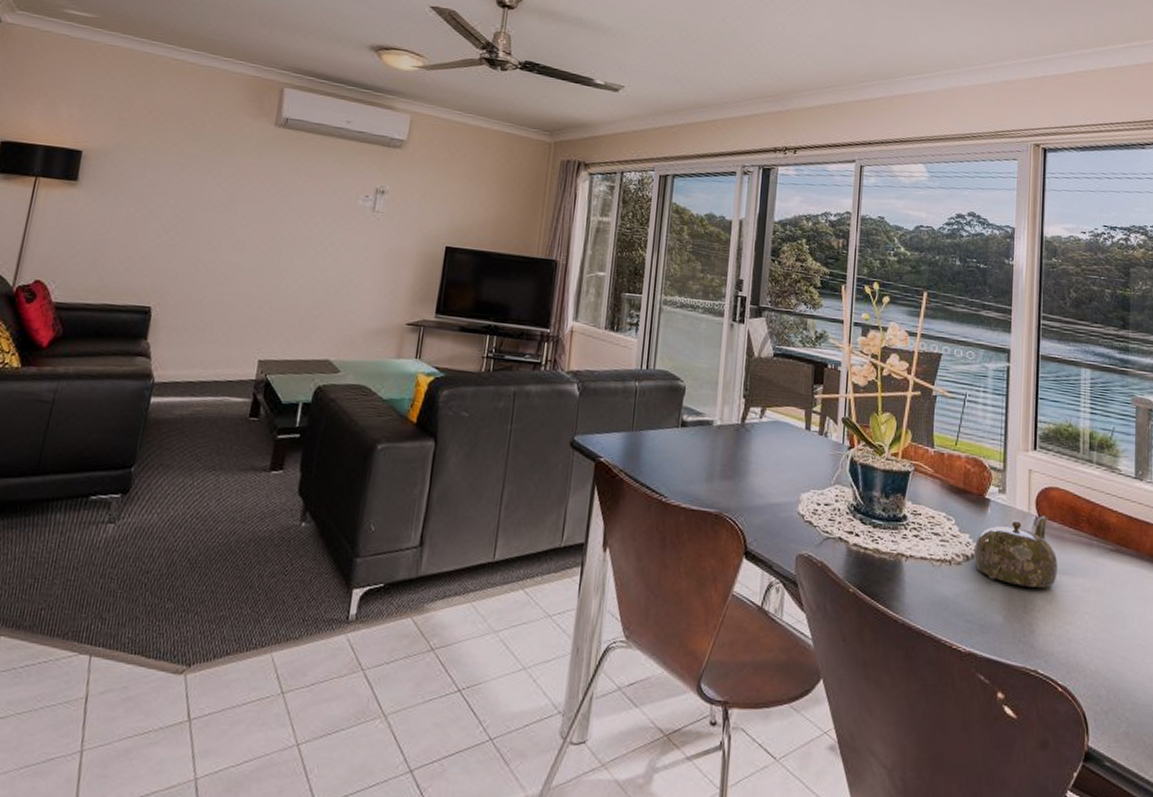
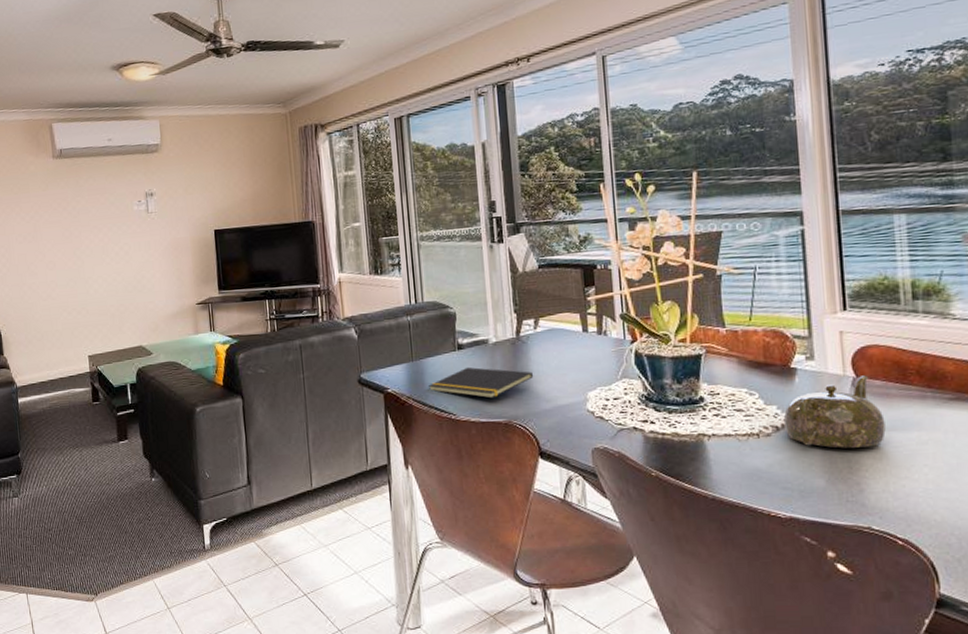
notepad: none [643,447,752,485] -> present [427,367,534,399]

